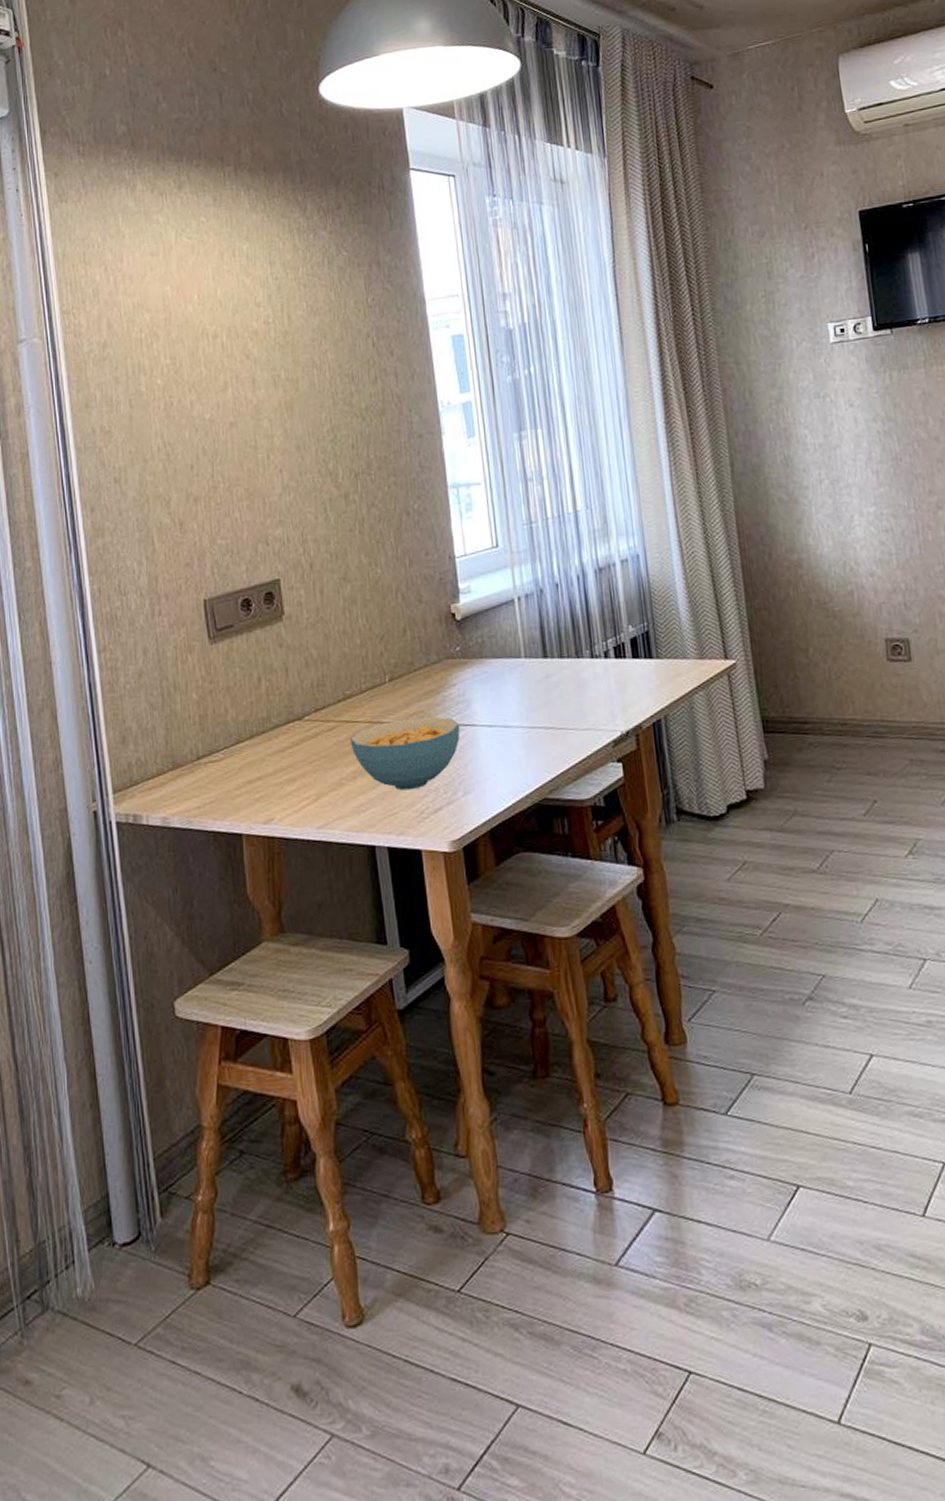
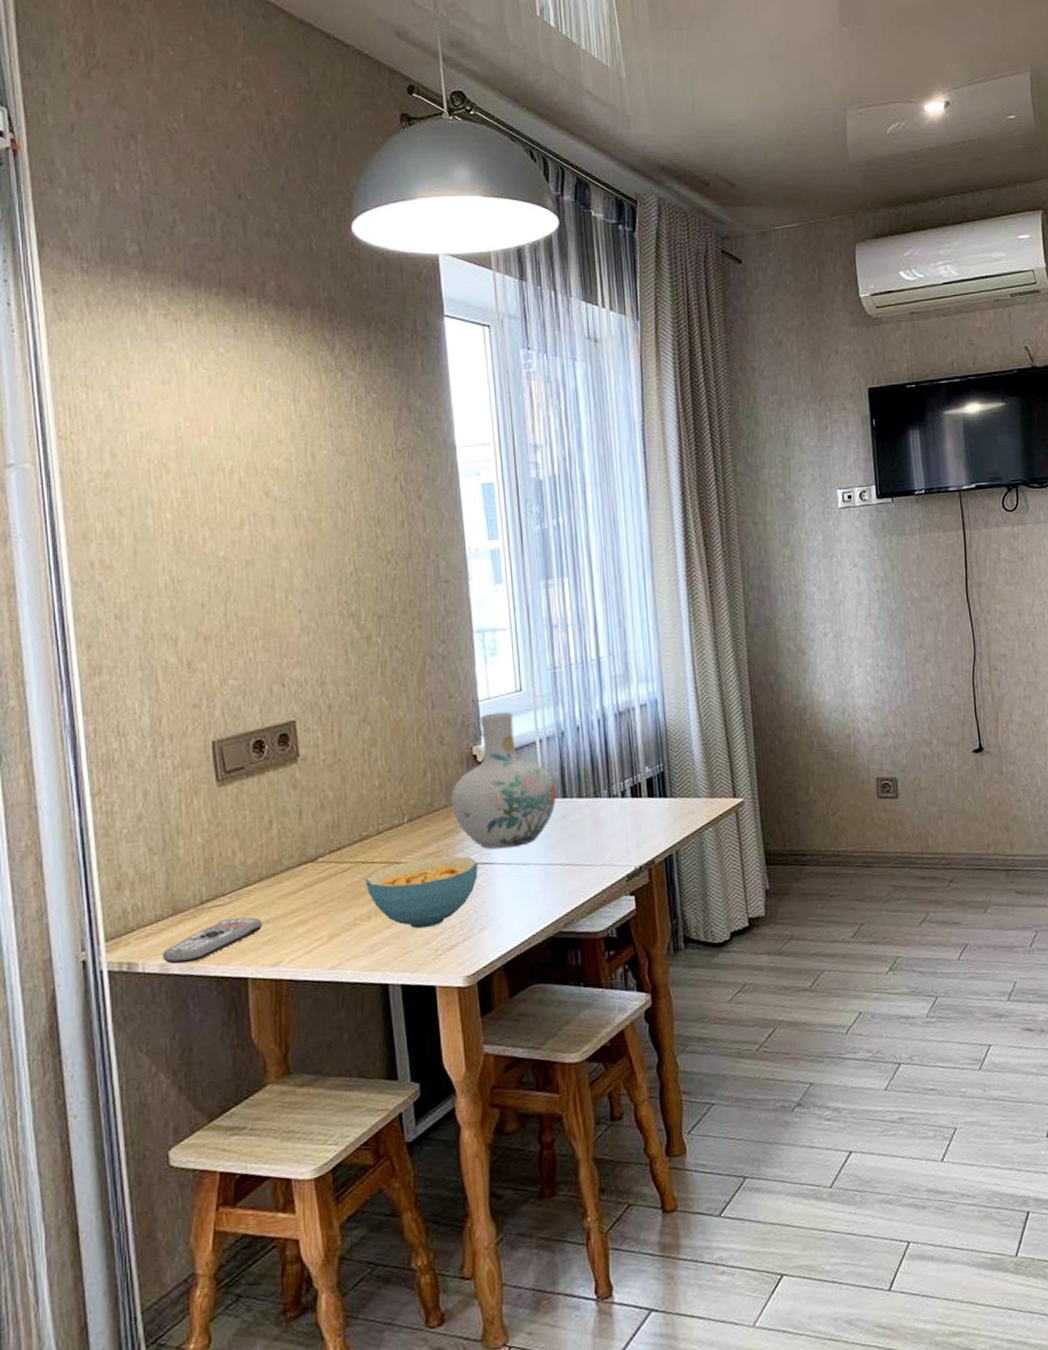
remote control: none [163,773,254,818] -> present [161,917,262,964]
vase: none [431,568,537,711] -> present [451,712,557,849]

